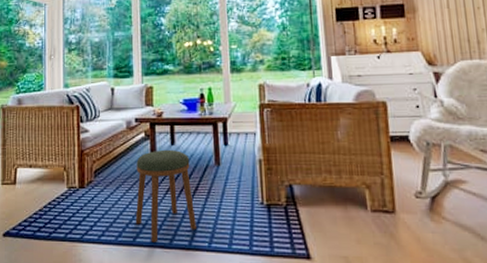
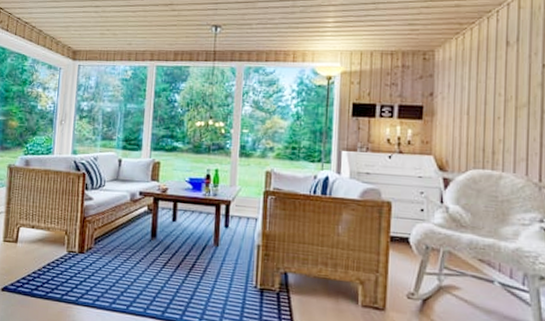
stool: present [135,149,197,243] -> none [130,225,190,313]

